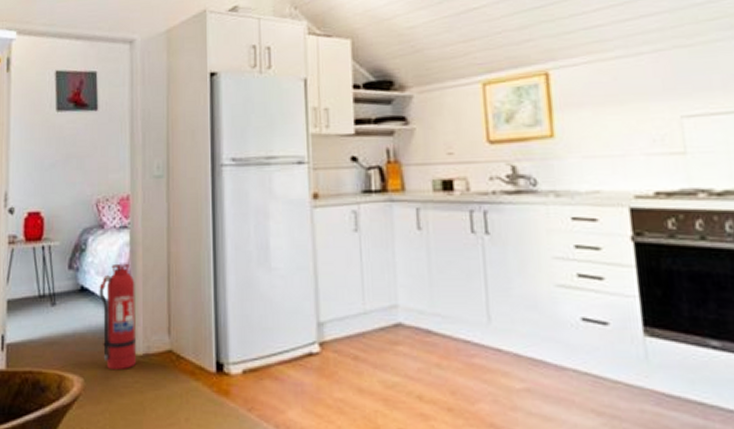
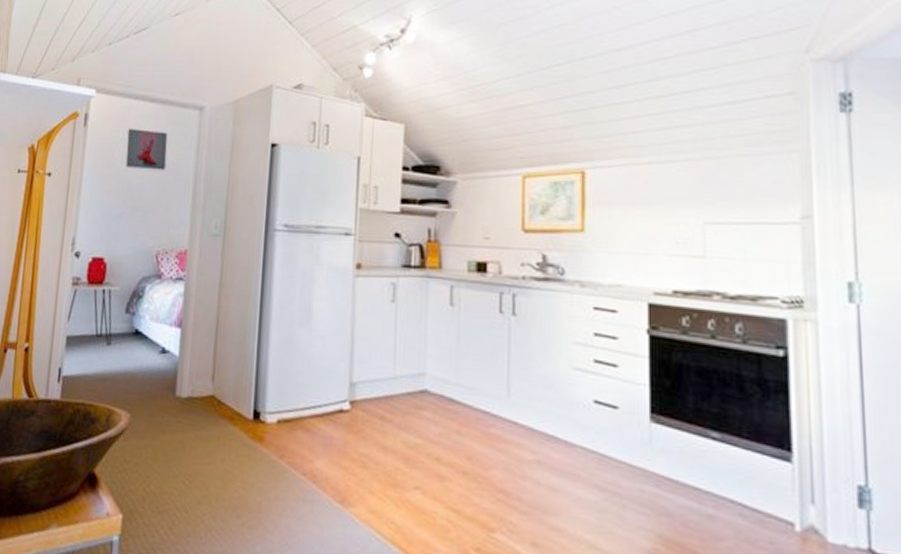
fire extinguisher: present [99,263,137,371] -> none [151,311,186,410]

